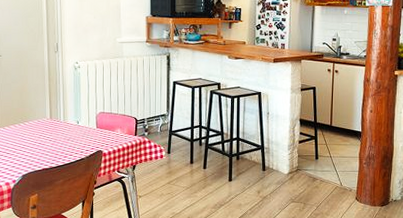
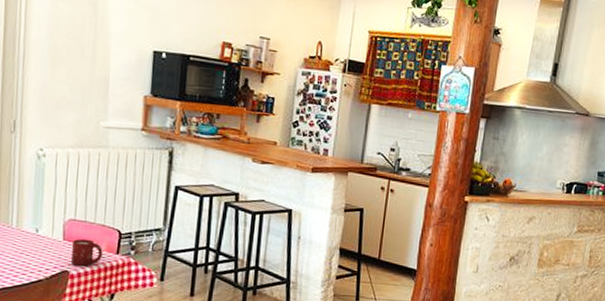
cup: none [102,126,125,146] -> present [71,238,103,266]

